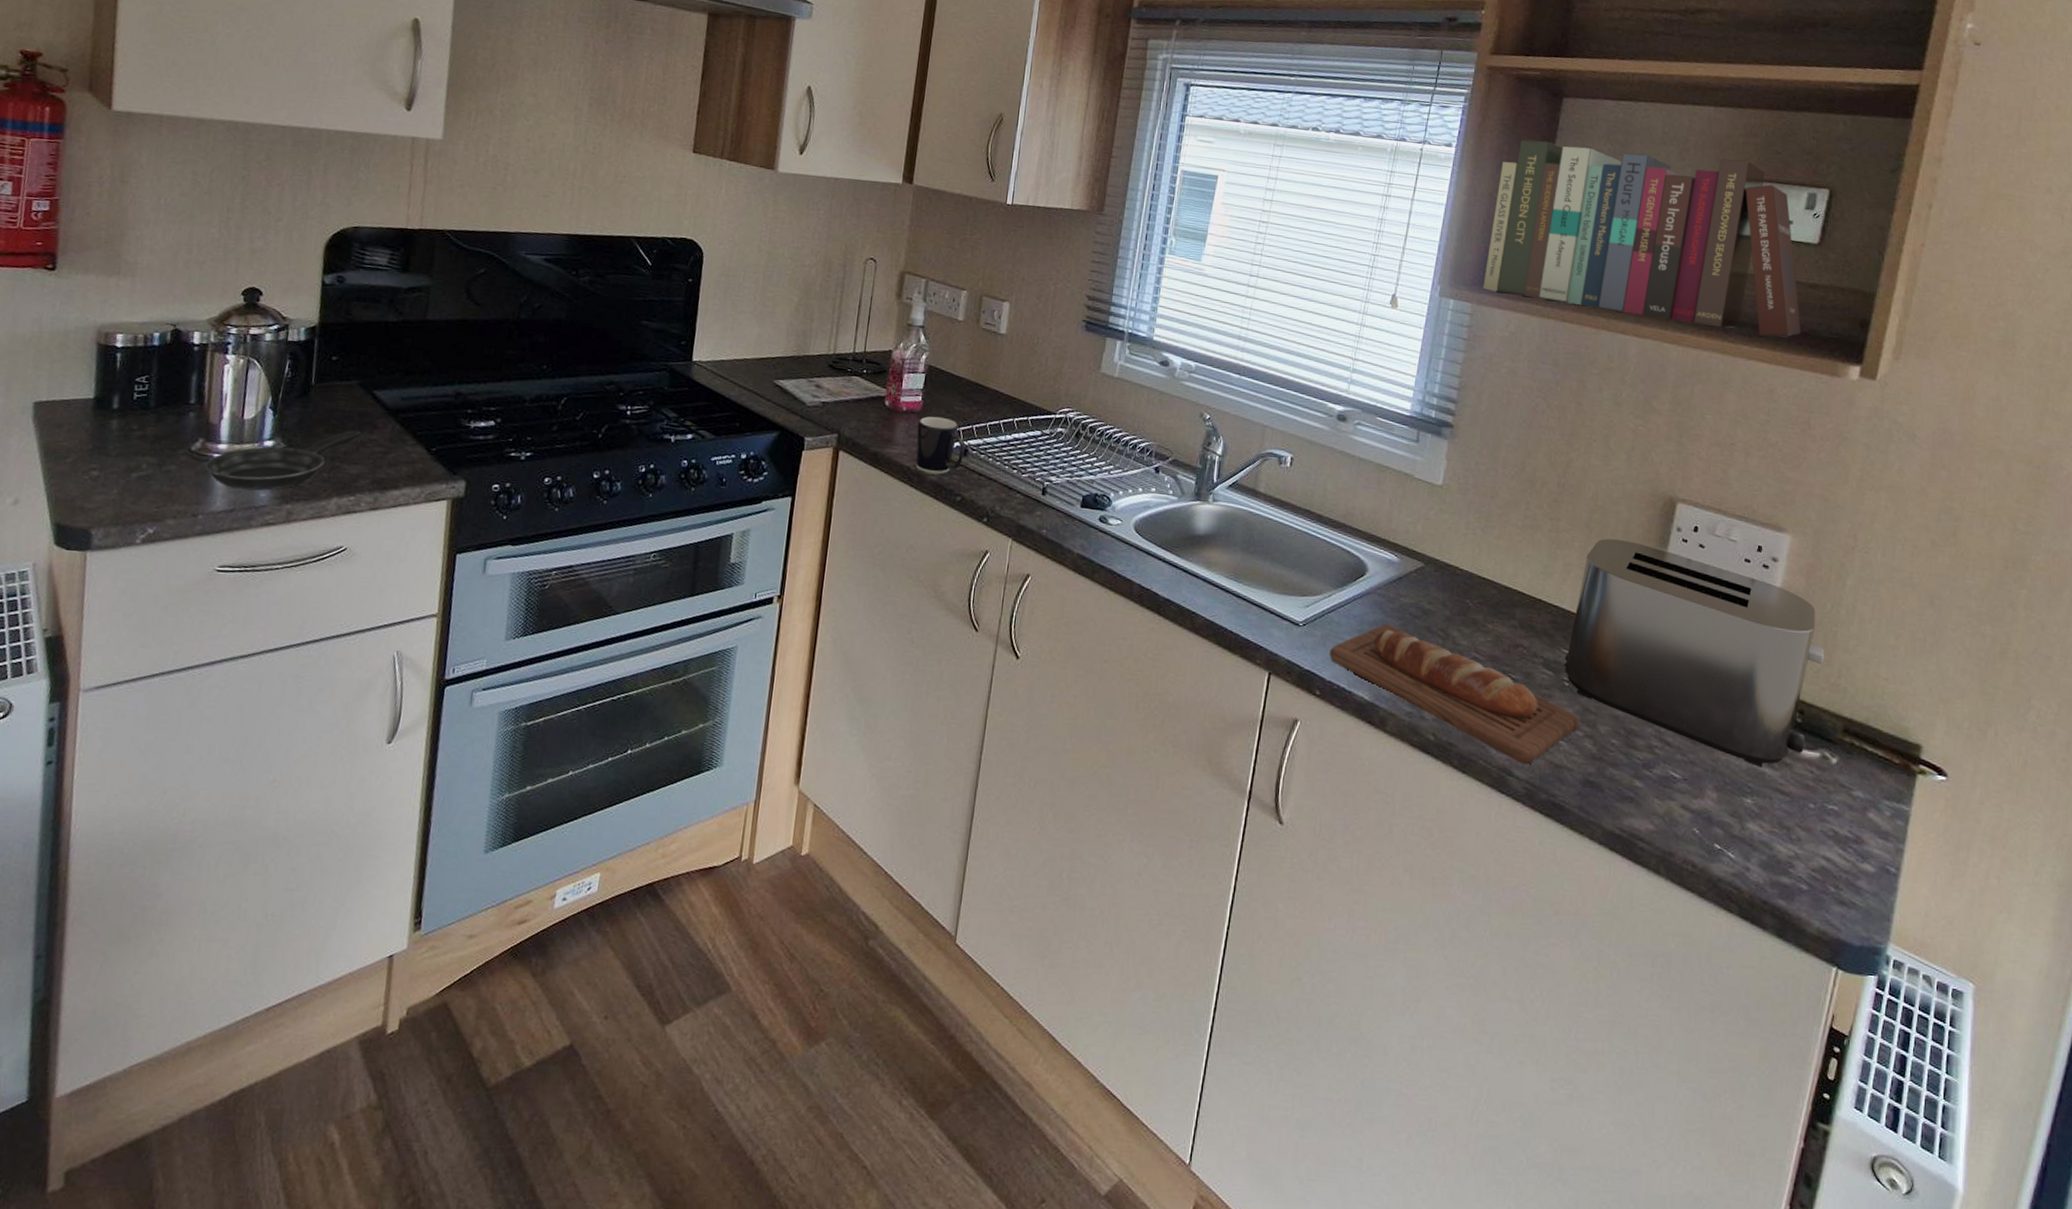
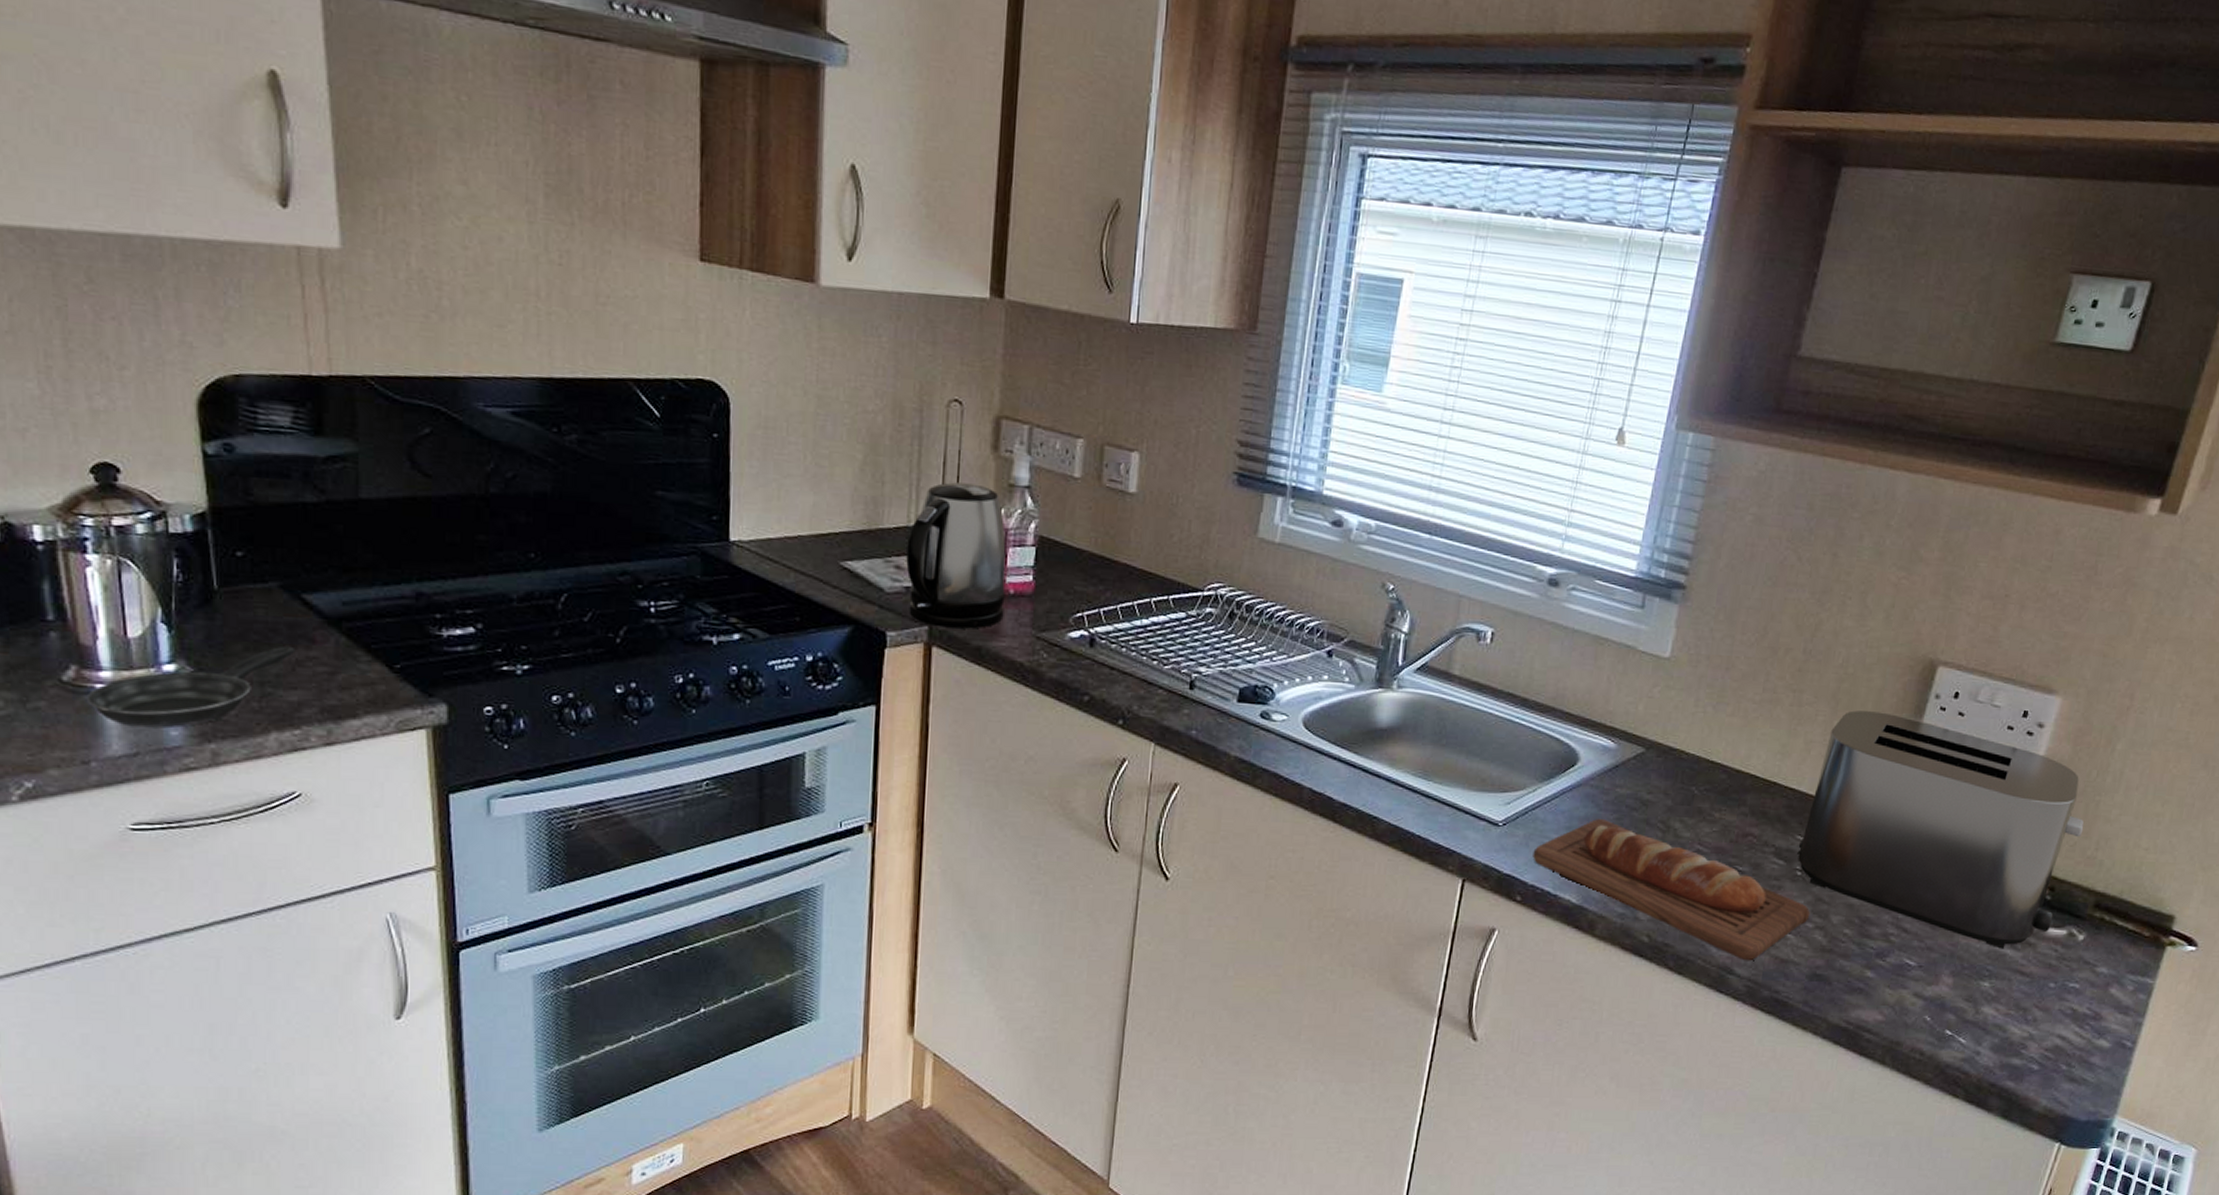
kettle: none [823,321,903,438] -> present [906,482,1006,629]
mug: present [916,416,965,475] -> none [1029,599,1092,671]
books: present [1483,139,1801,337] -> none [1729,223,2102,467]

